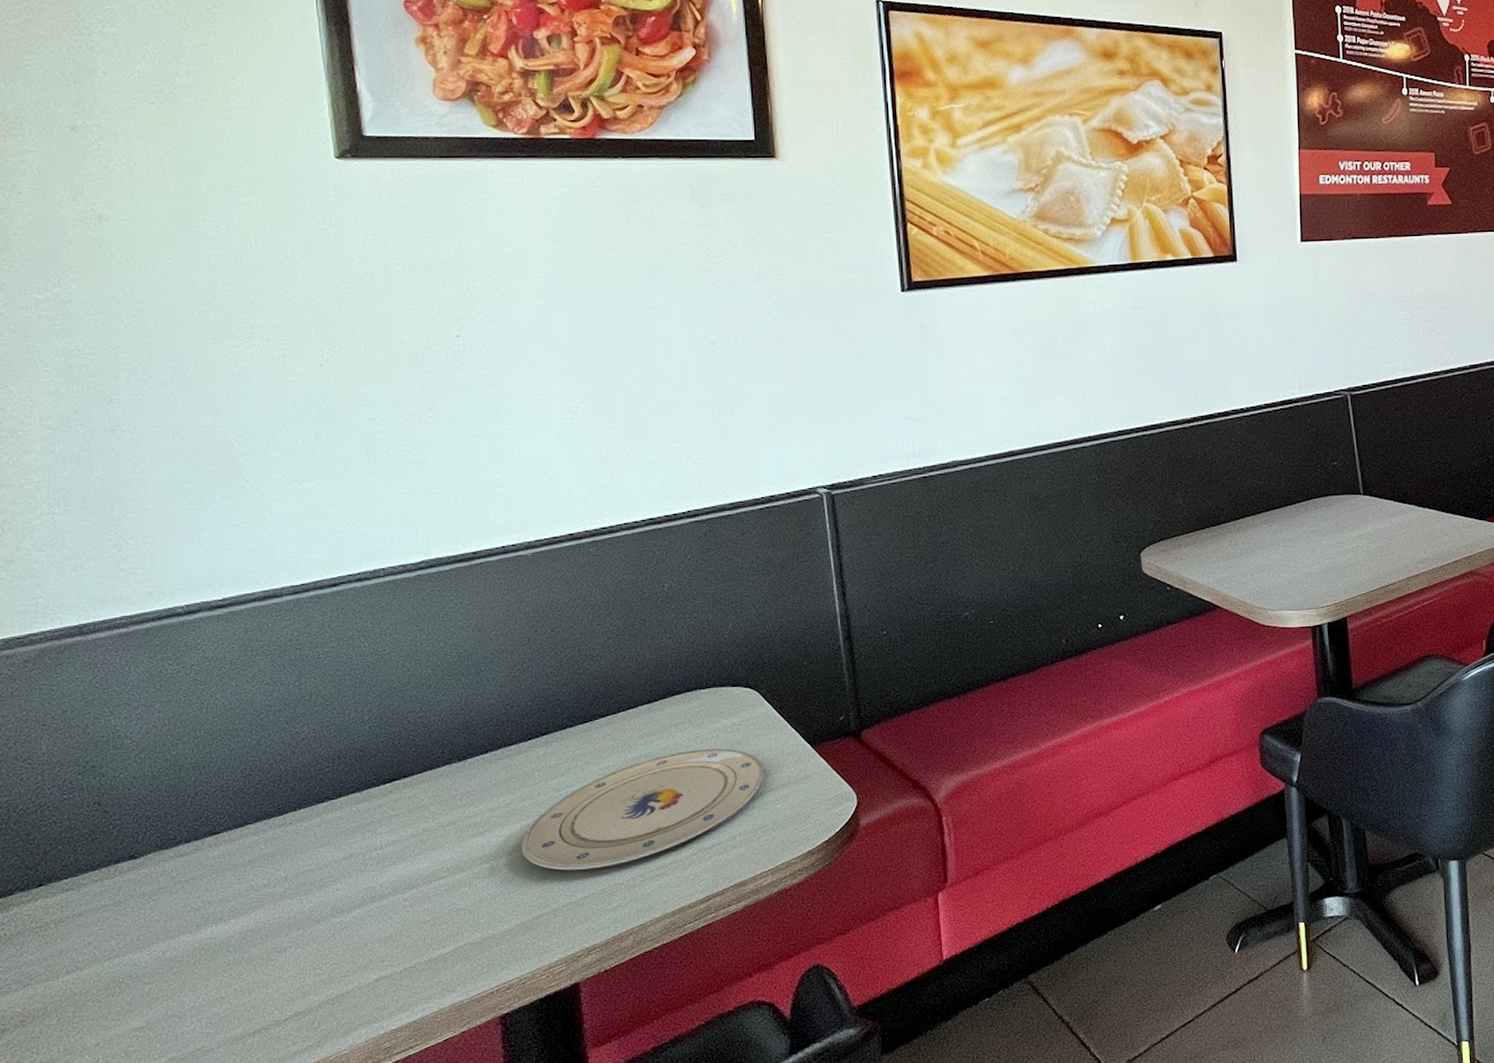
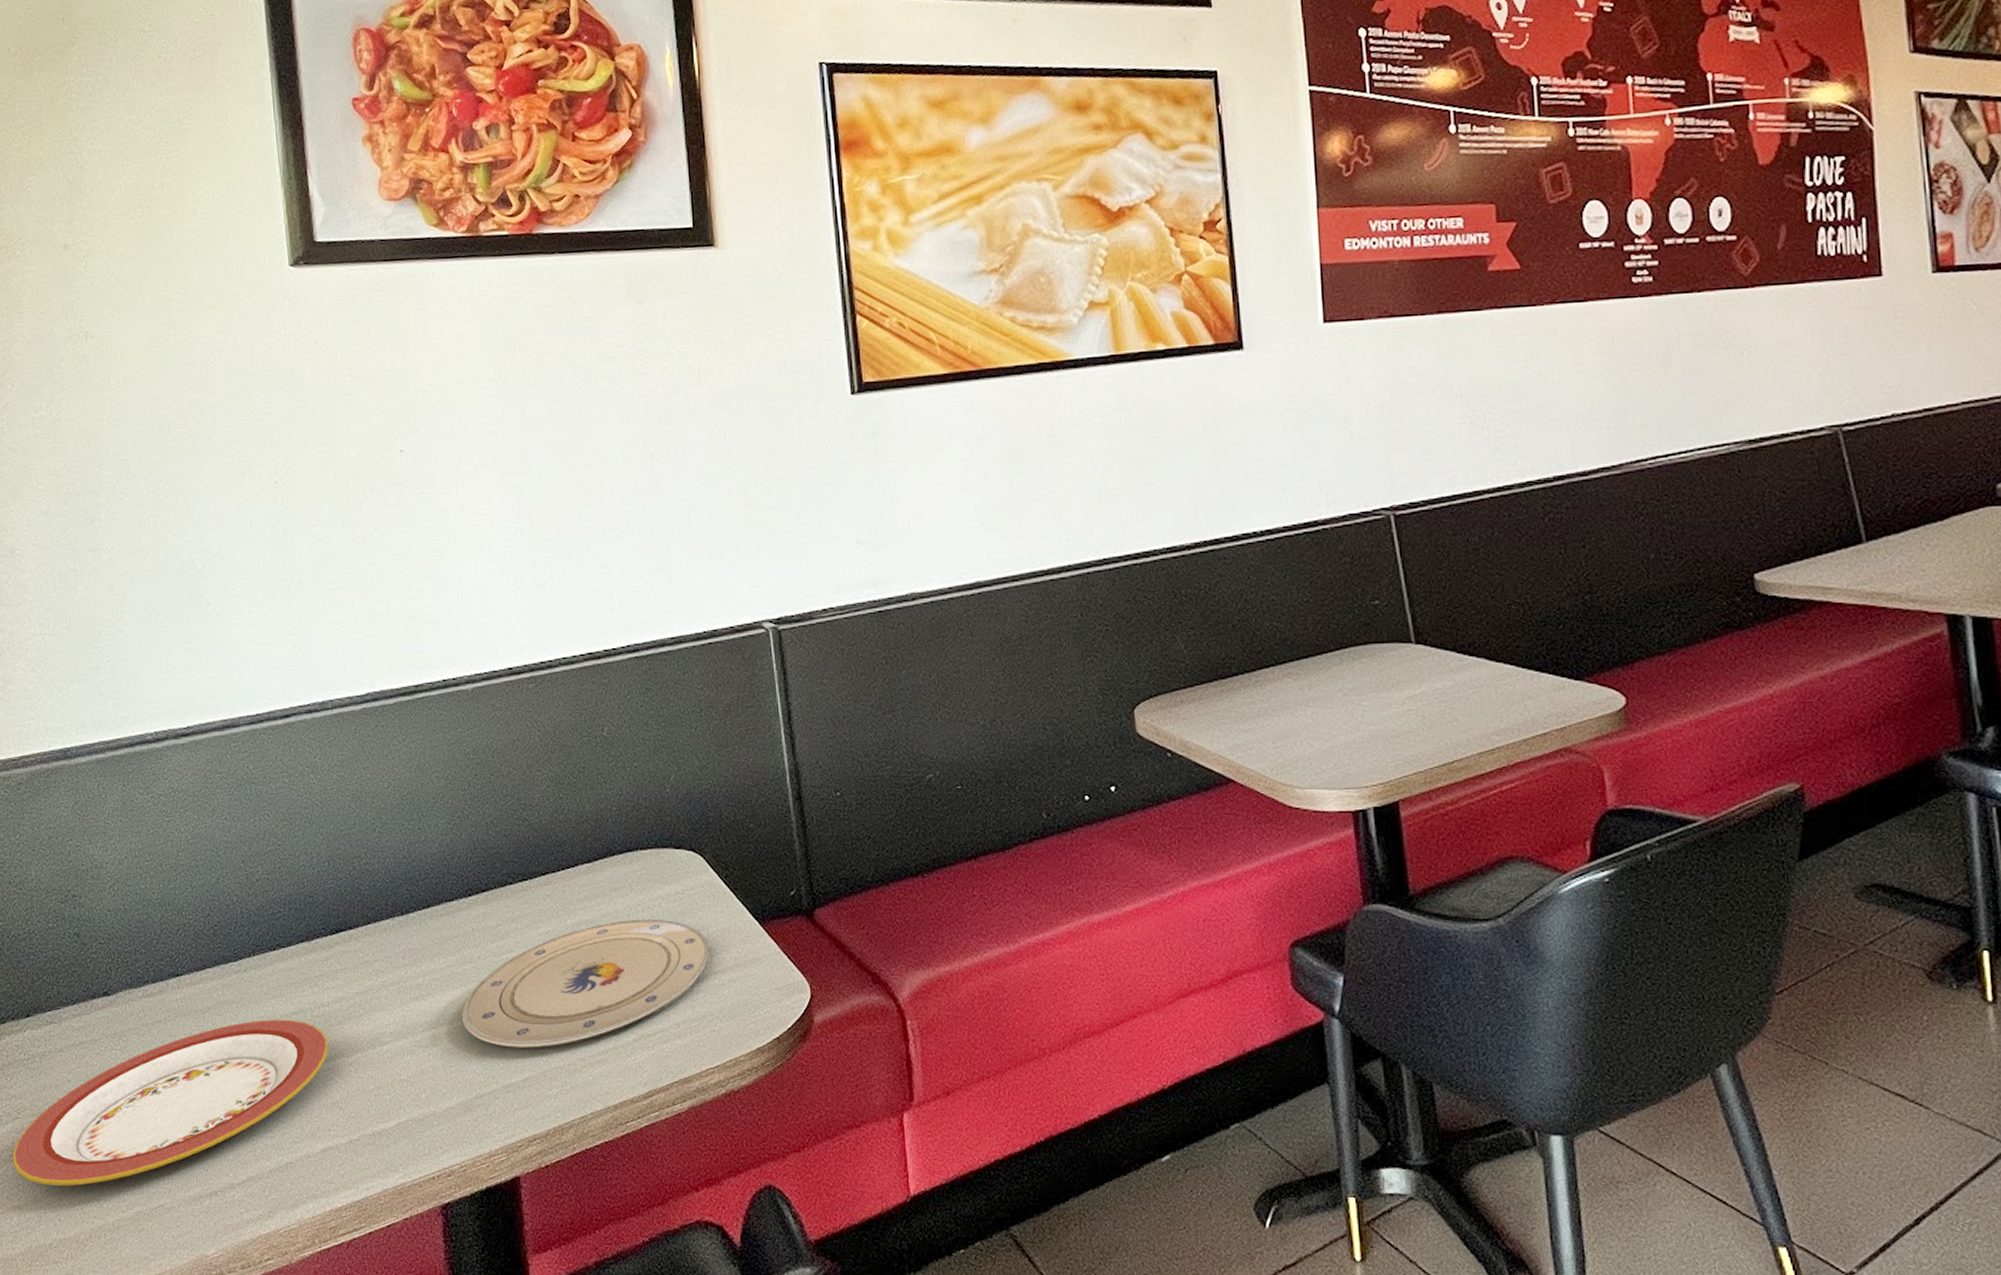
plate: none [24,864,382,1045] -> present [12,1019,329,1186]

